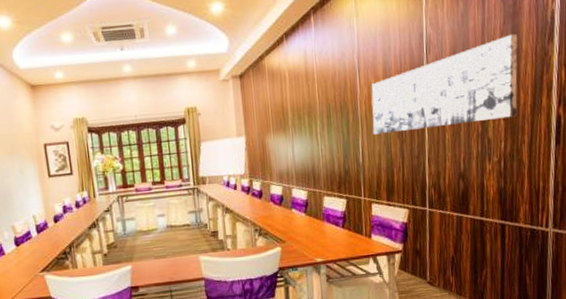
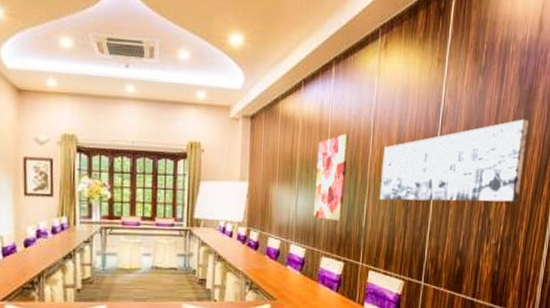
wall art: none [306,77,339,161] -> present [313,133,349,221]

